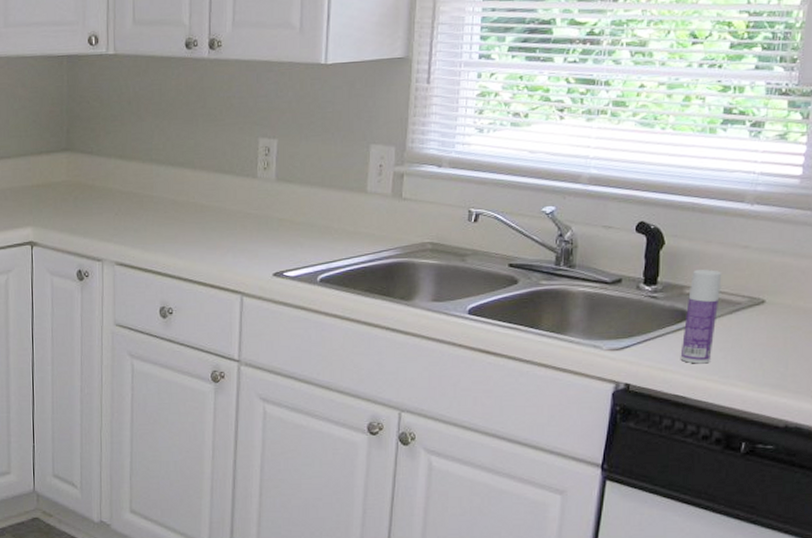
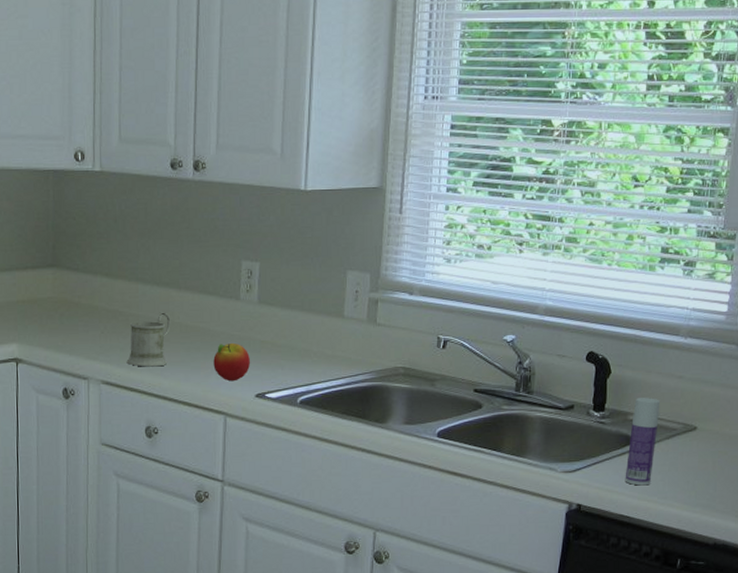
mug: none [140,192,186,248] -> present [126,312,171,367]
apple: none [229,221,269,261] -> present [213,342,251,382]

